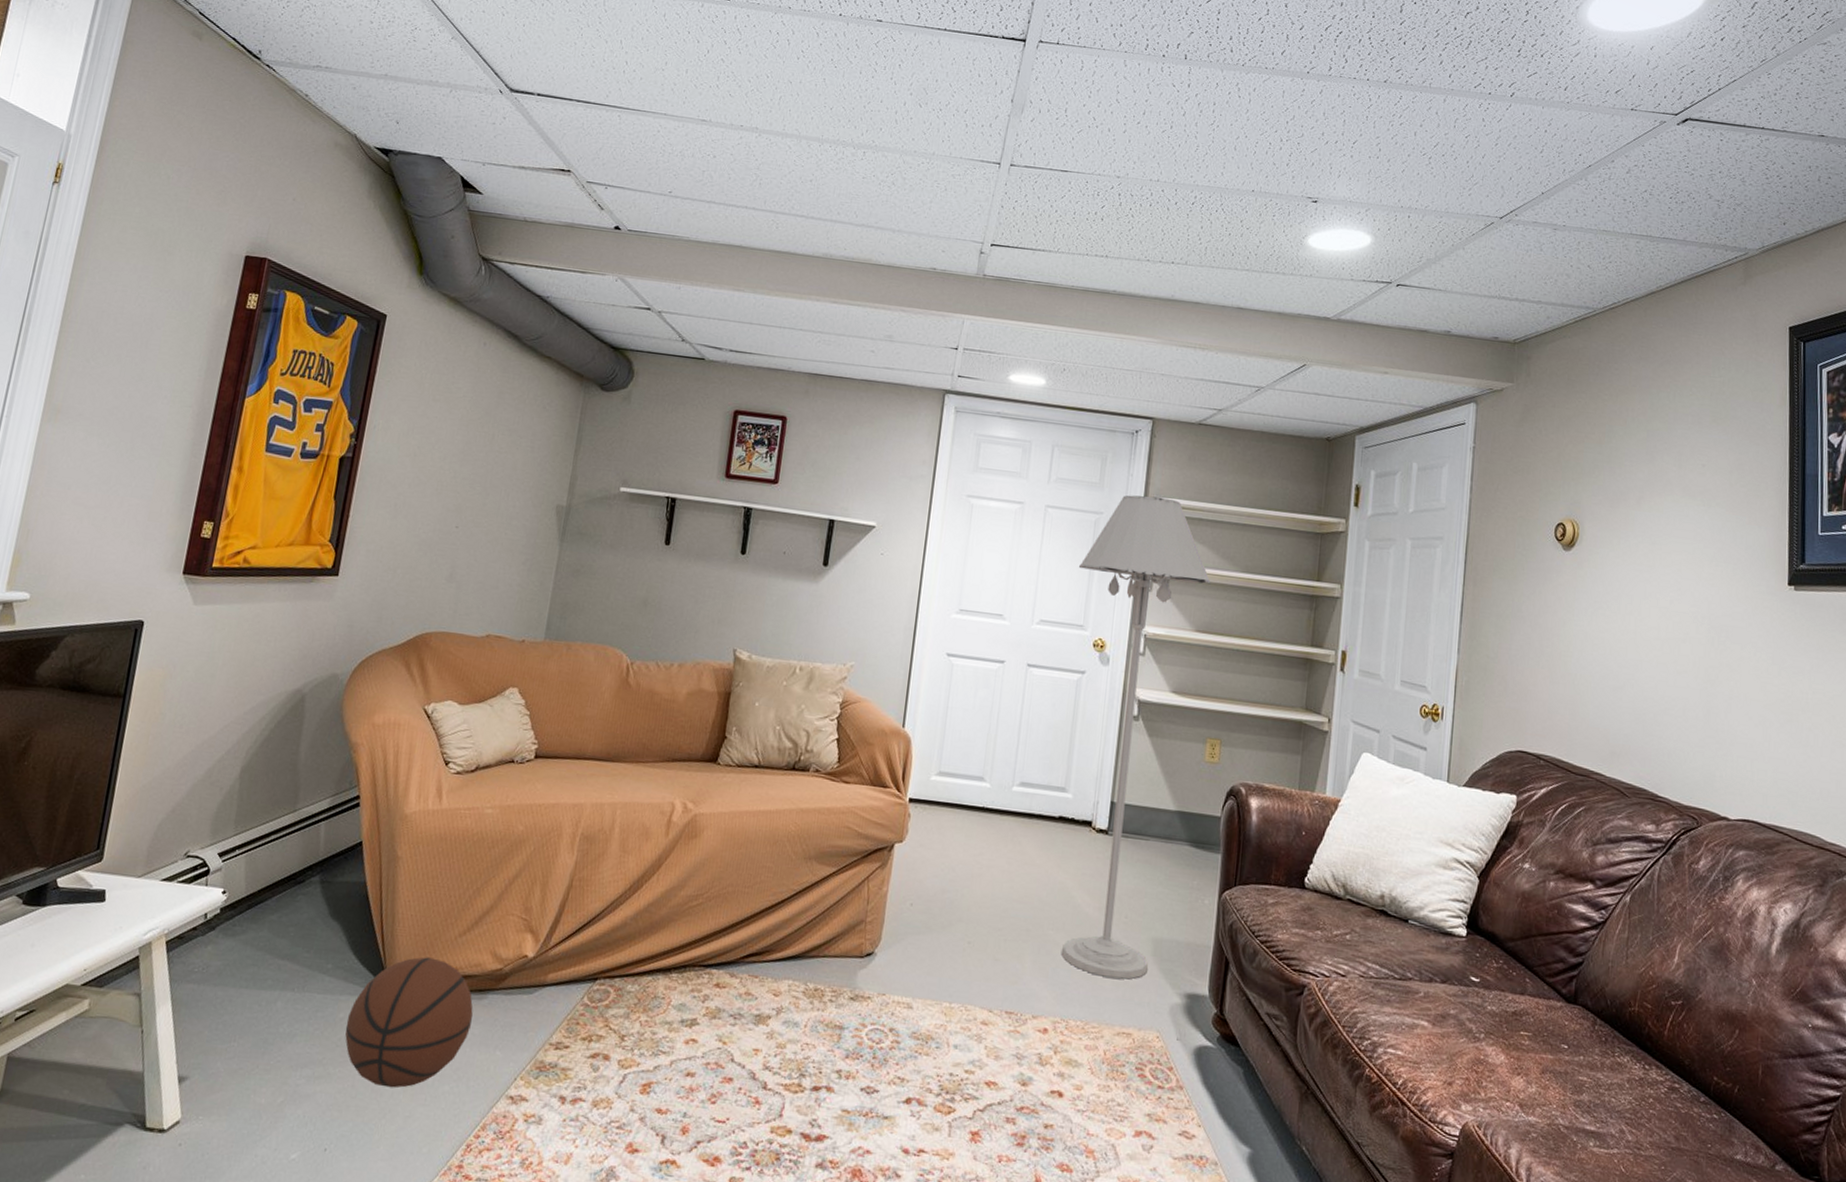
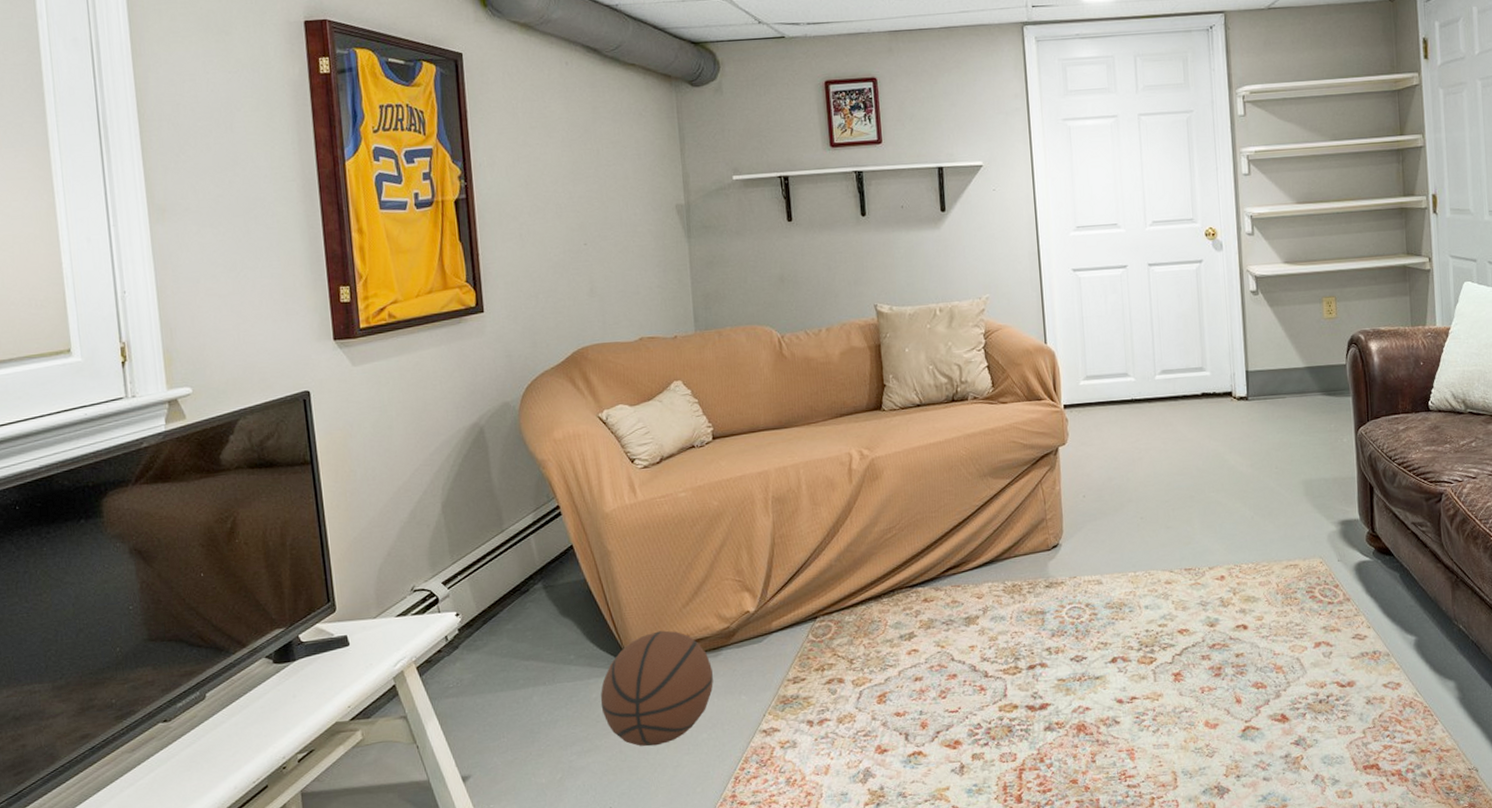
floor lamp: present [1062,495,1211,980] -> none [1178,85,1303,523]

